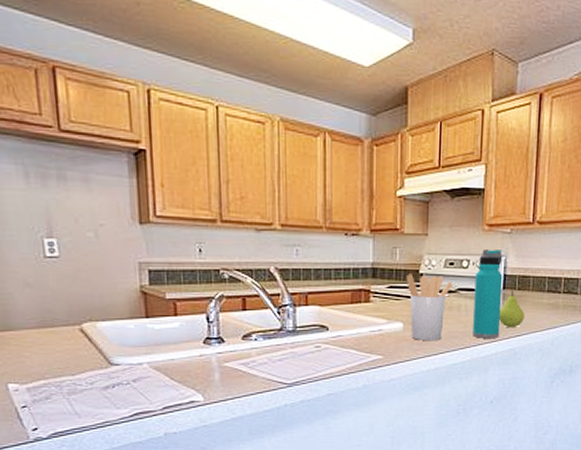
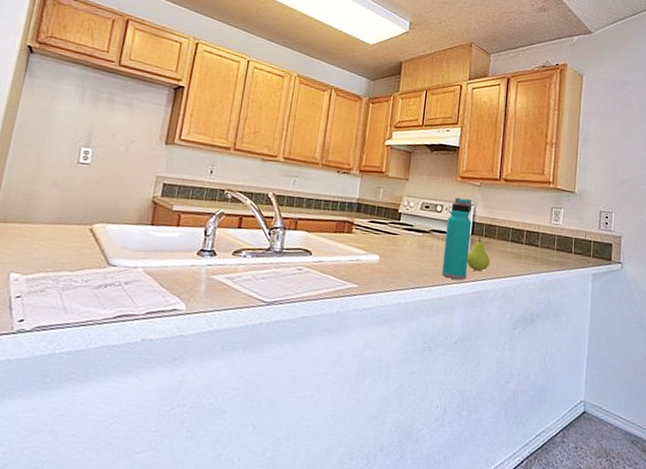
utensil holder: present [407,274,452,342] -> none [386,212,427,276]

